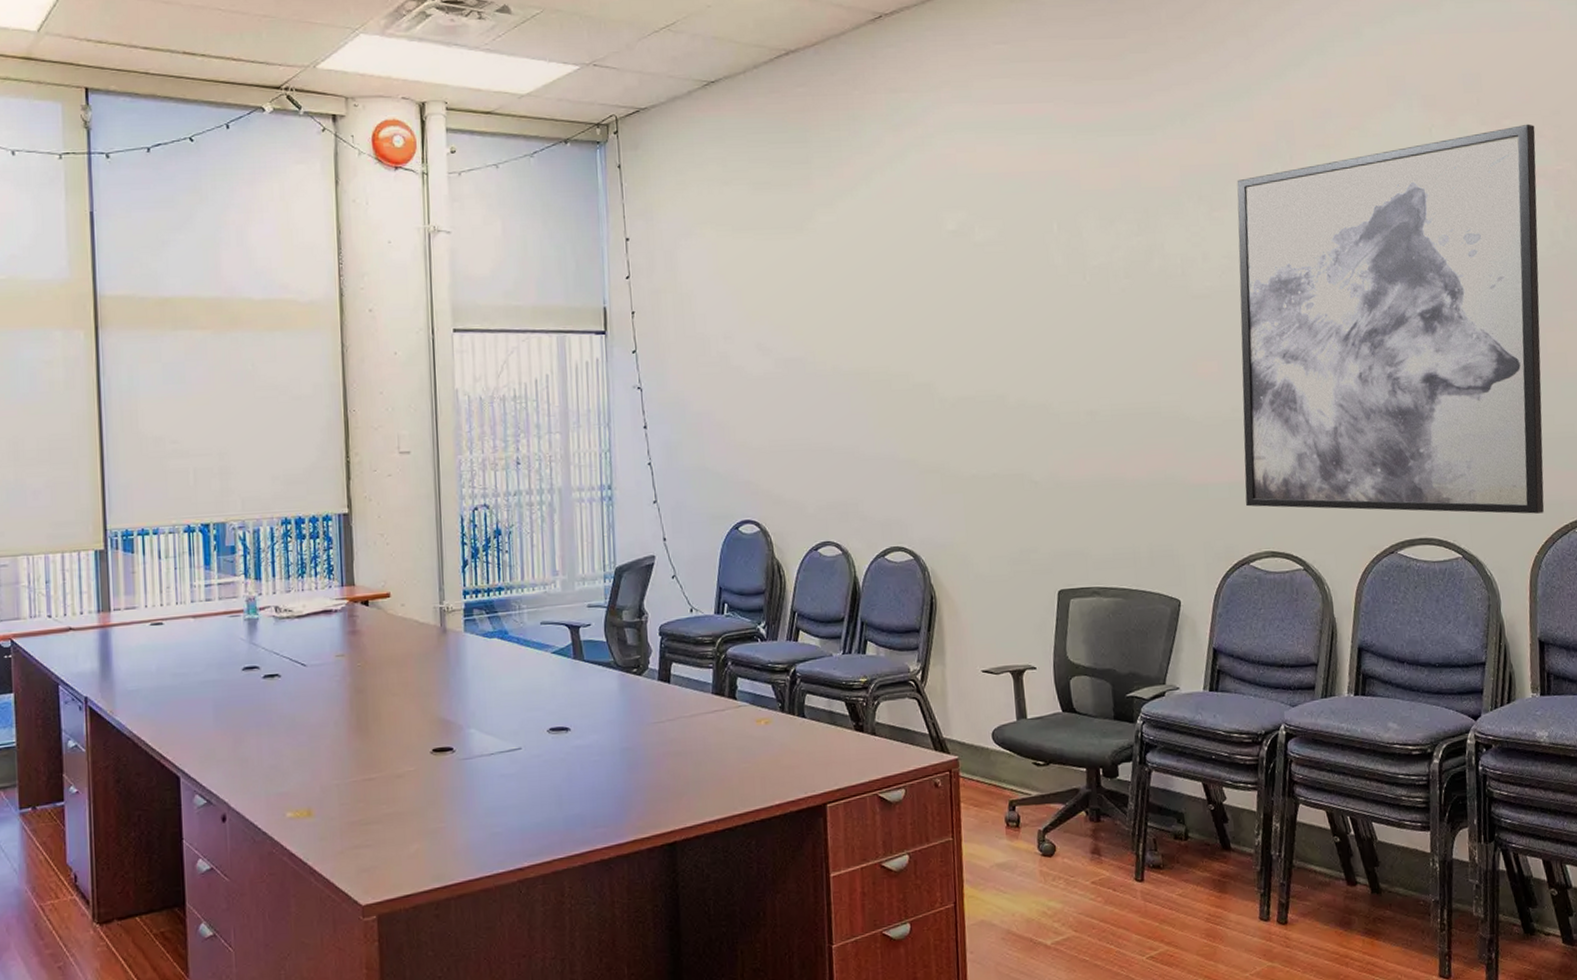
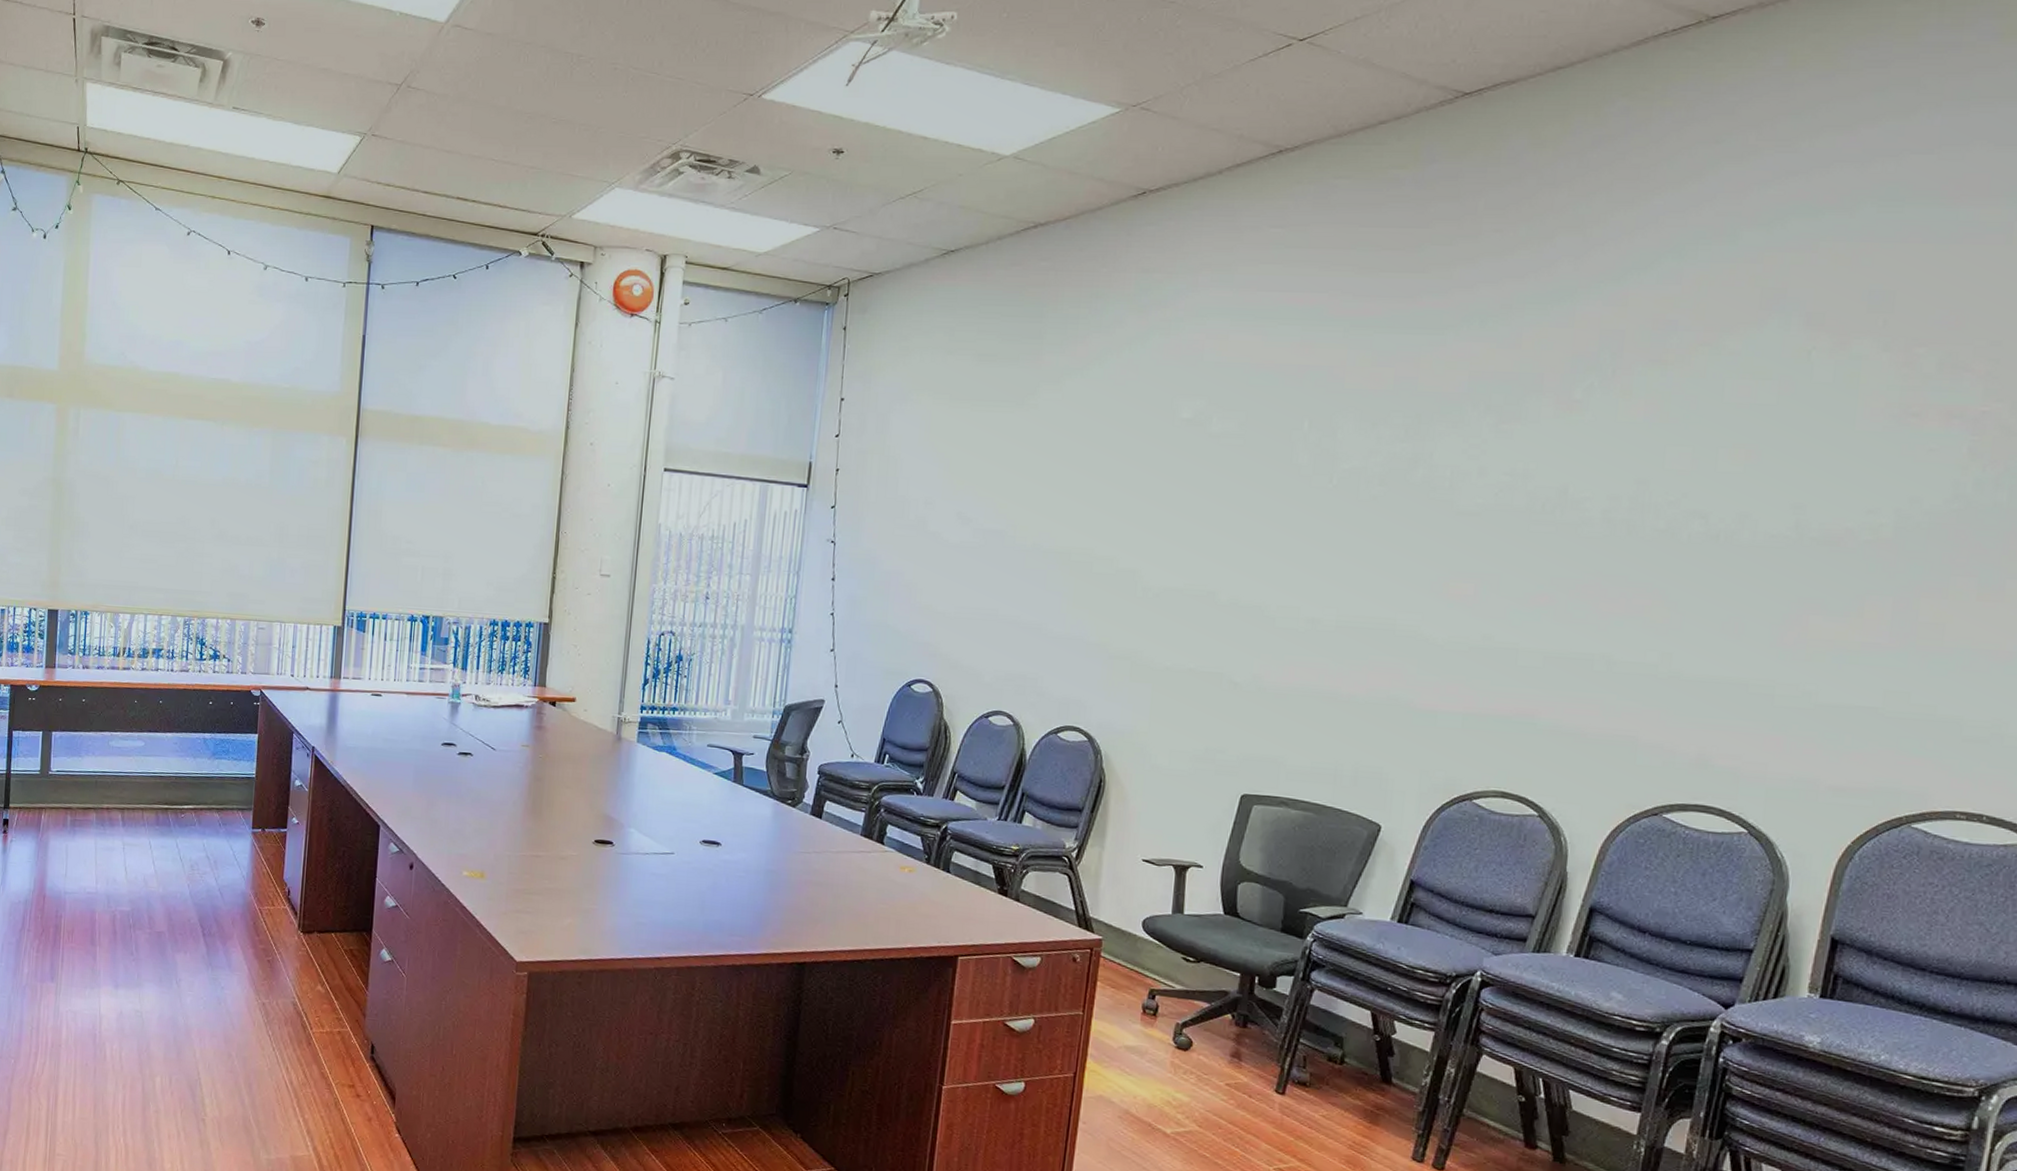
wall art: present [1236,124,1545,514] -> none [1480,354,1960,800]

